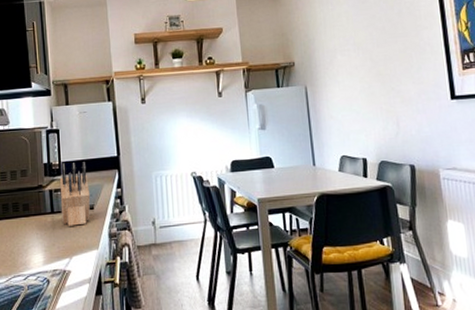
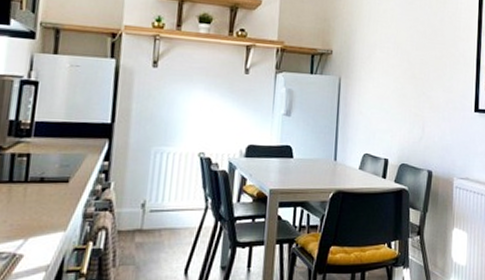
knife block: present [59,162,91,226] -> none [22,123,69,201]

